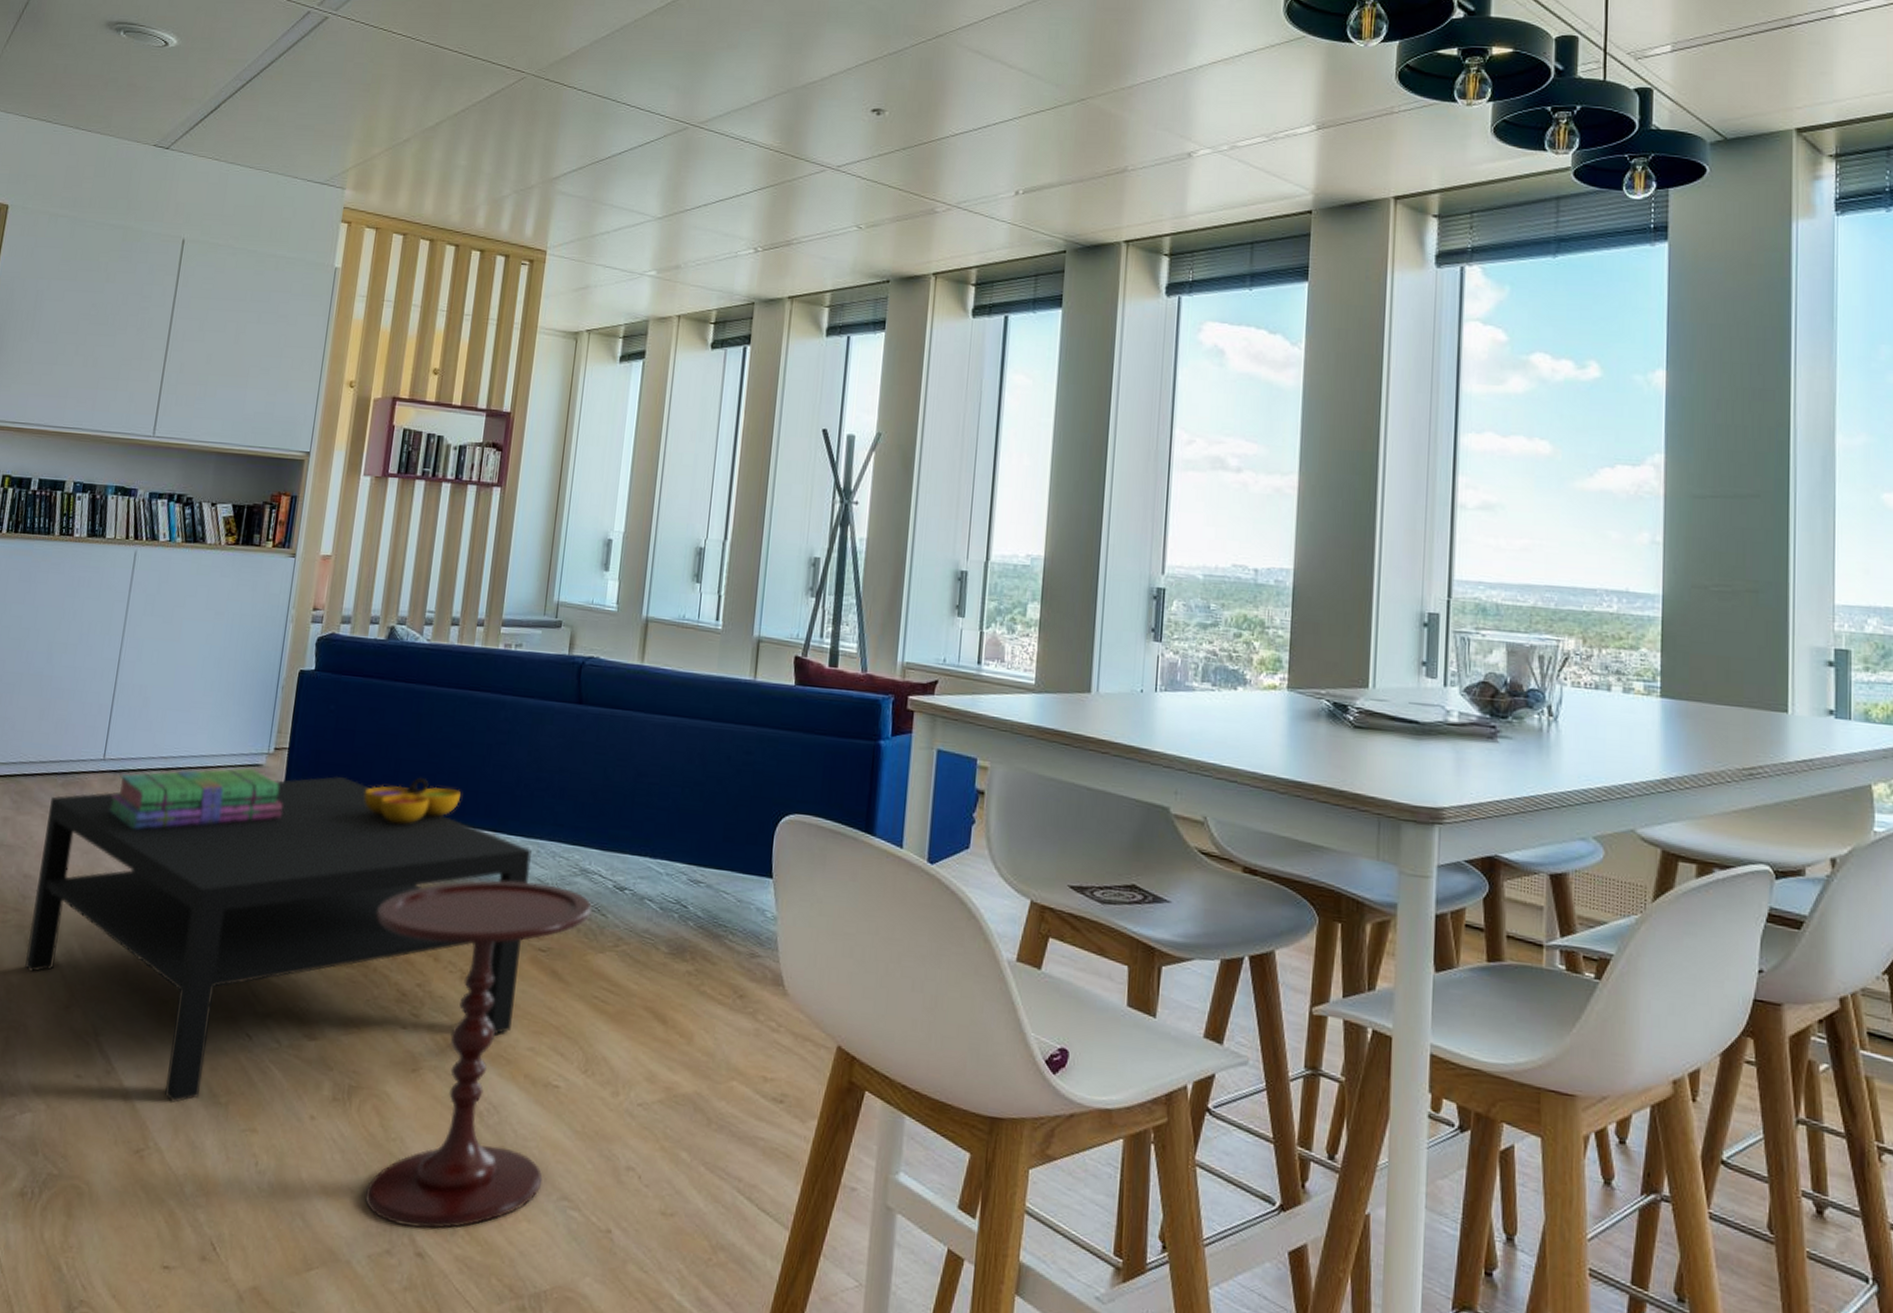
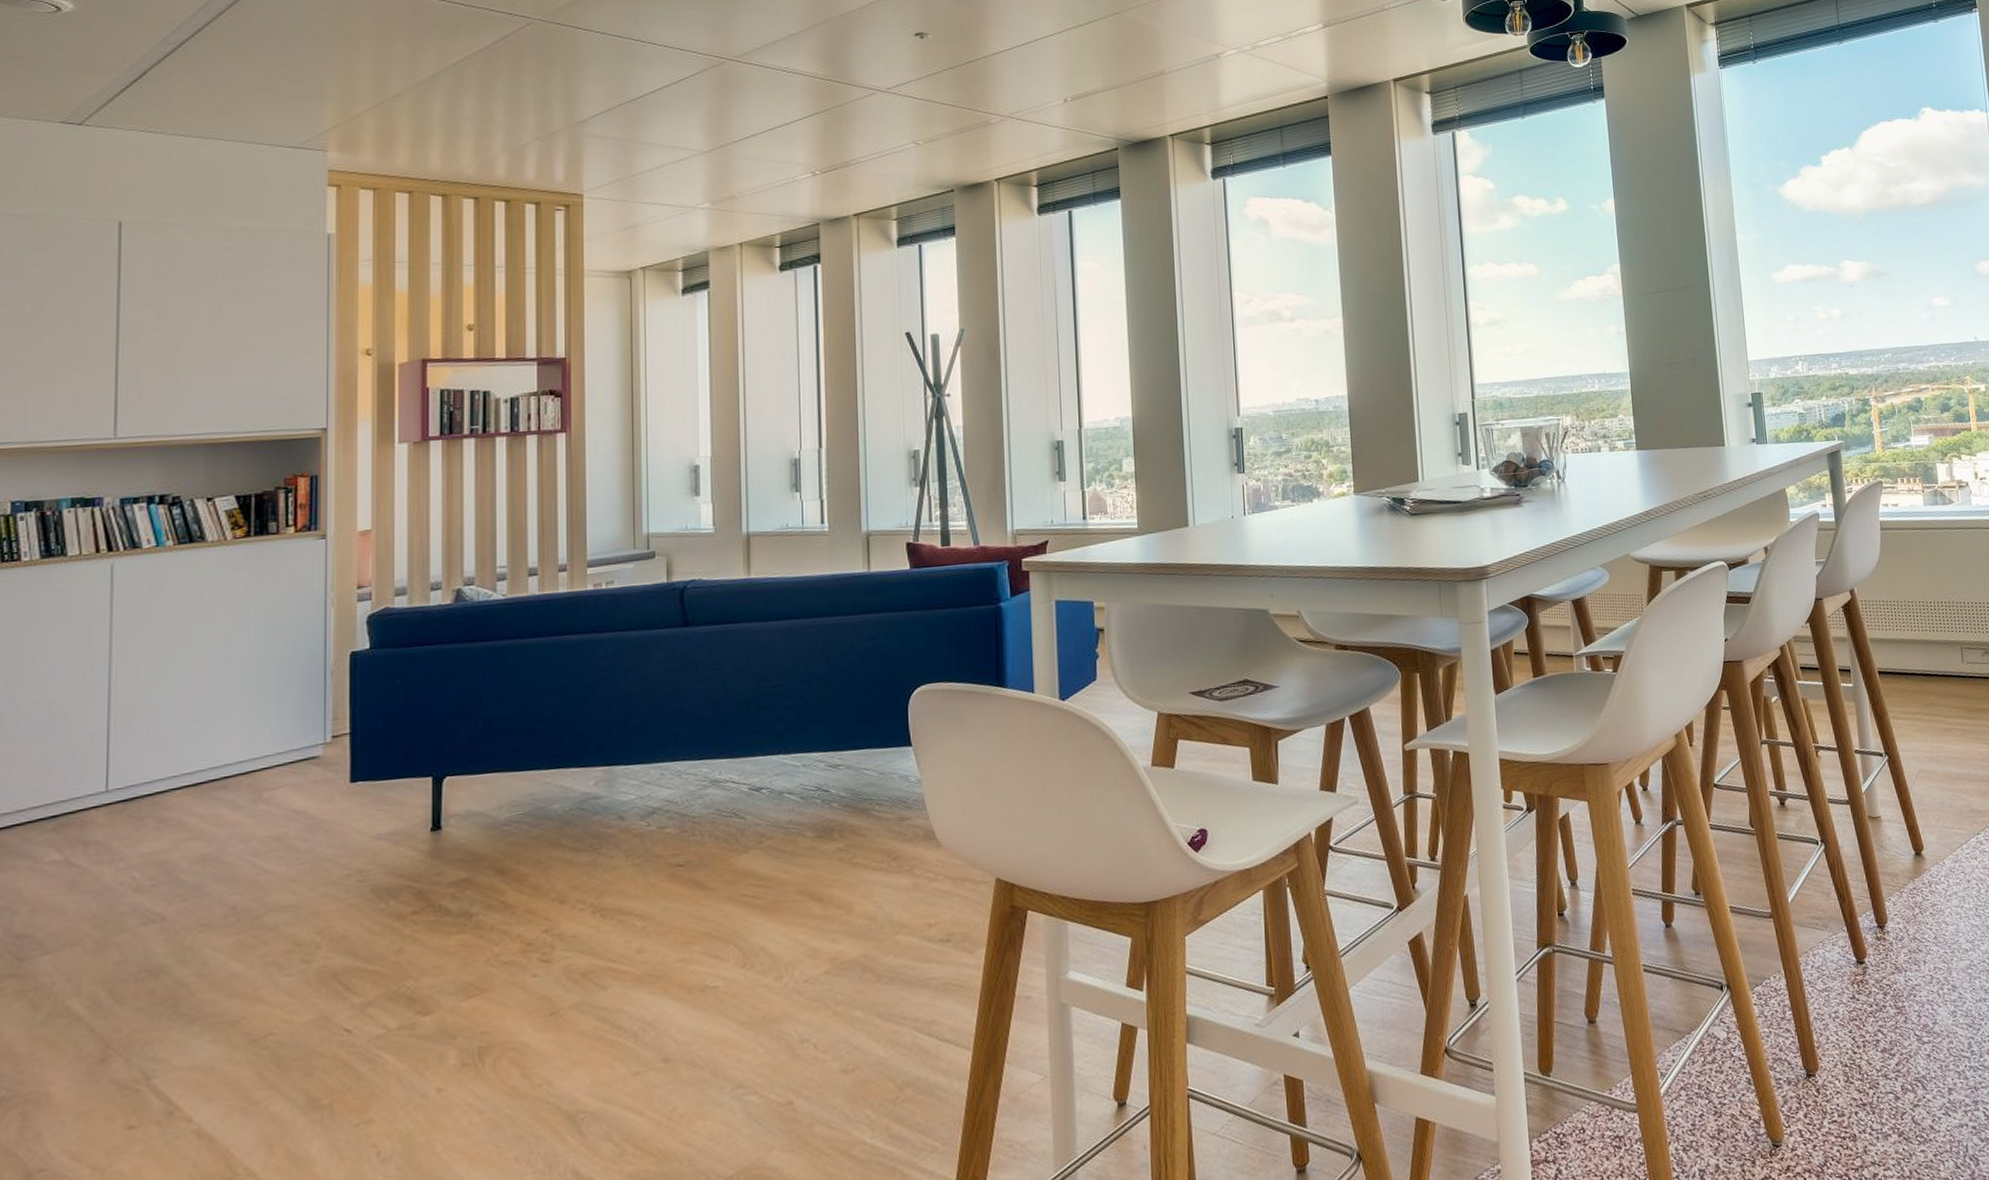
coffee table: present [24,775,532,1103] -> none [34,748,657,1122]
stack of books: present [108,767,283,830] -> none [122,762,352,857]
decorative bowl: present [364,777,461,825] -> none [452,730,565,782]
side table: present [365,879,592,1229] -> none [485,801,730,1164]

